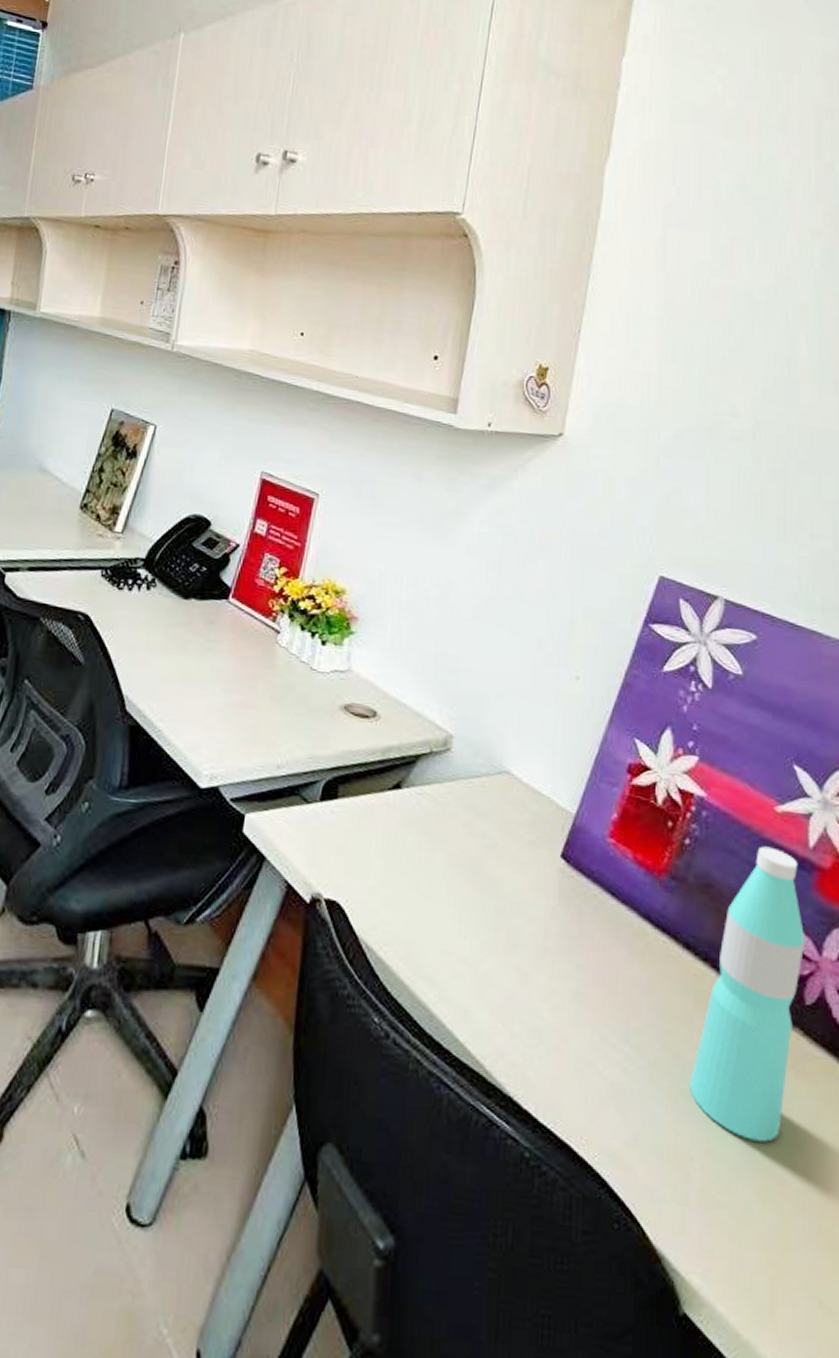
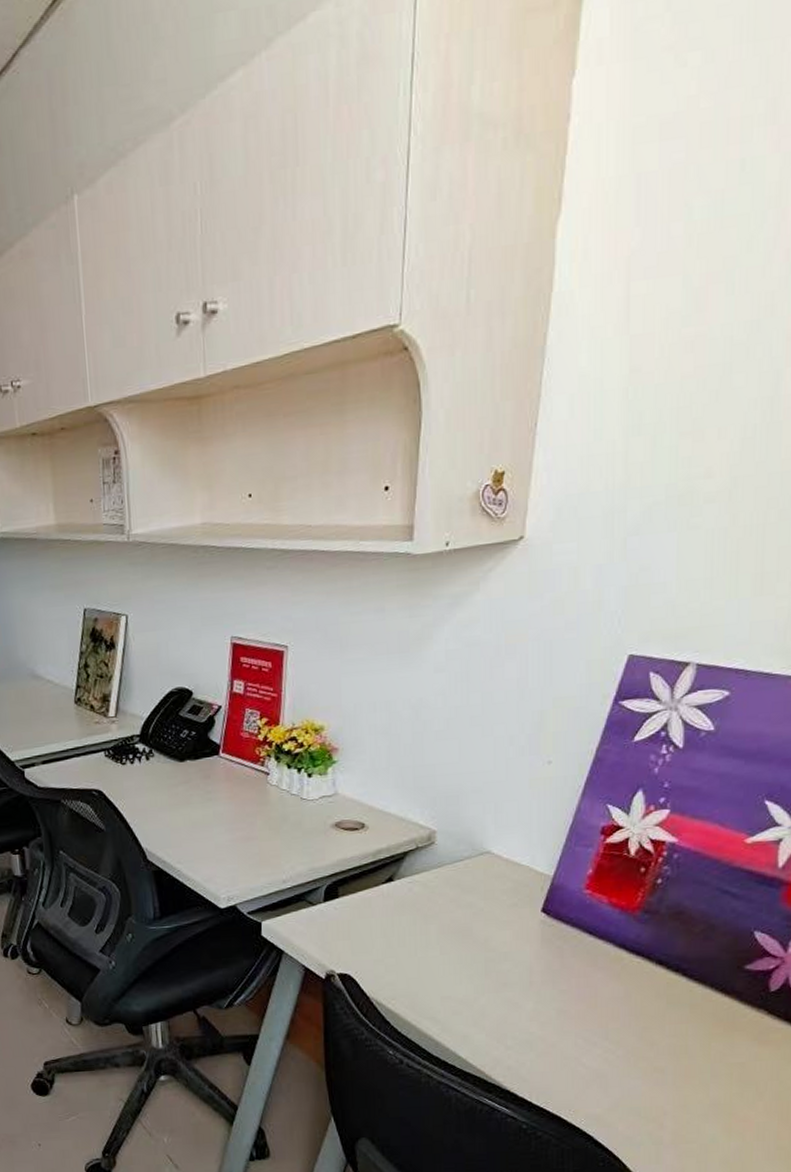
water bottle: present [690,846,806,1142] -> none [663,873,772,1095]

